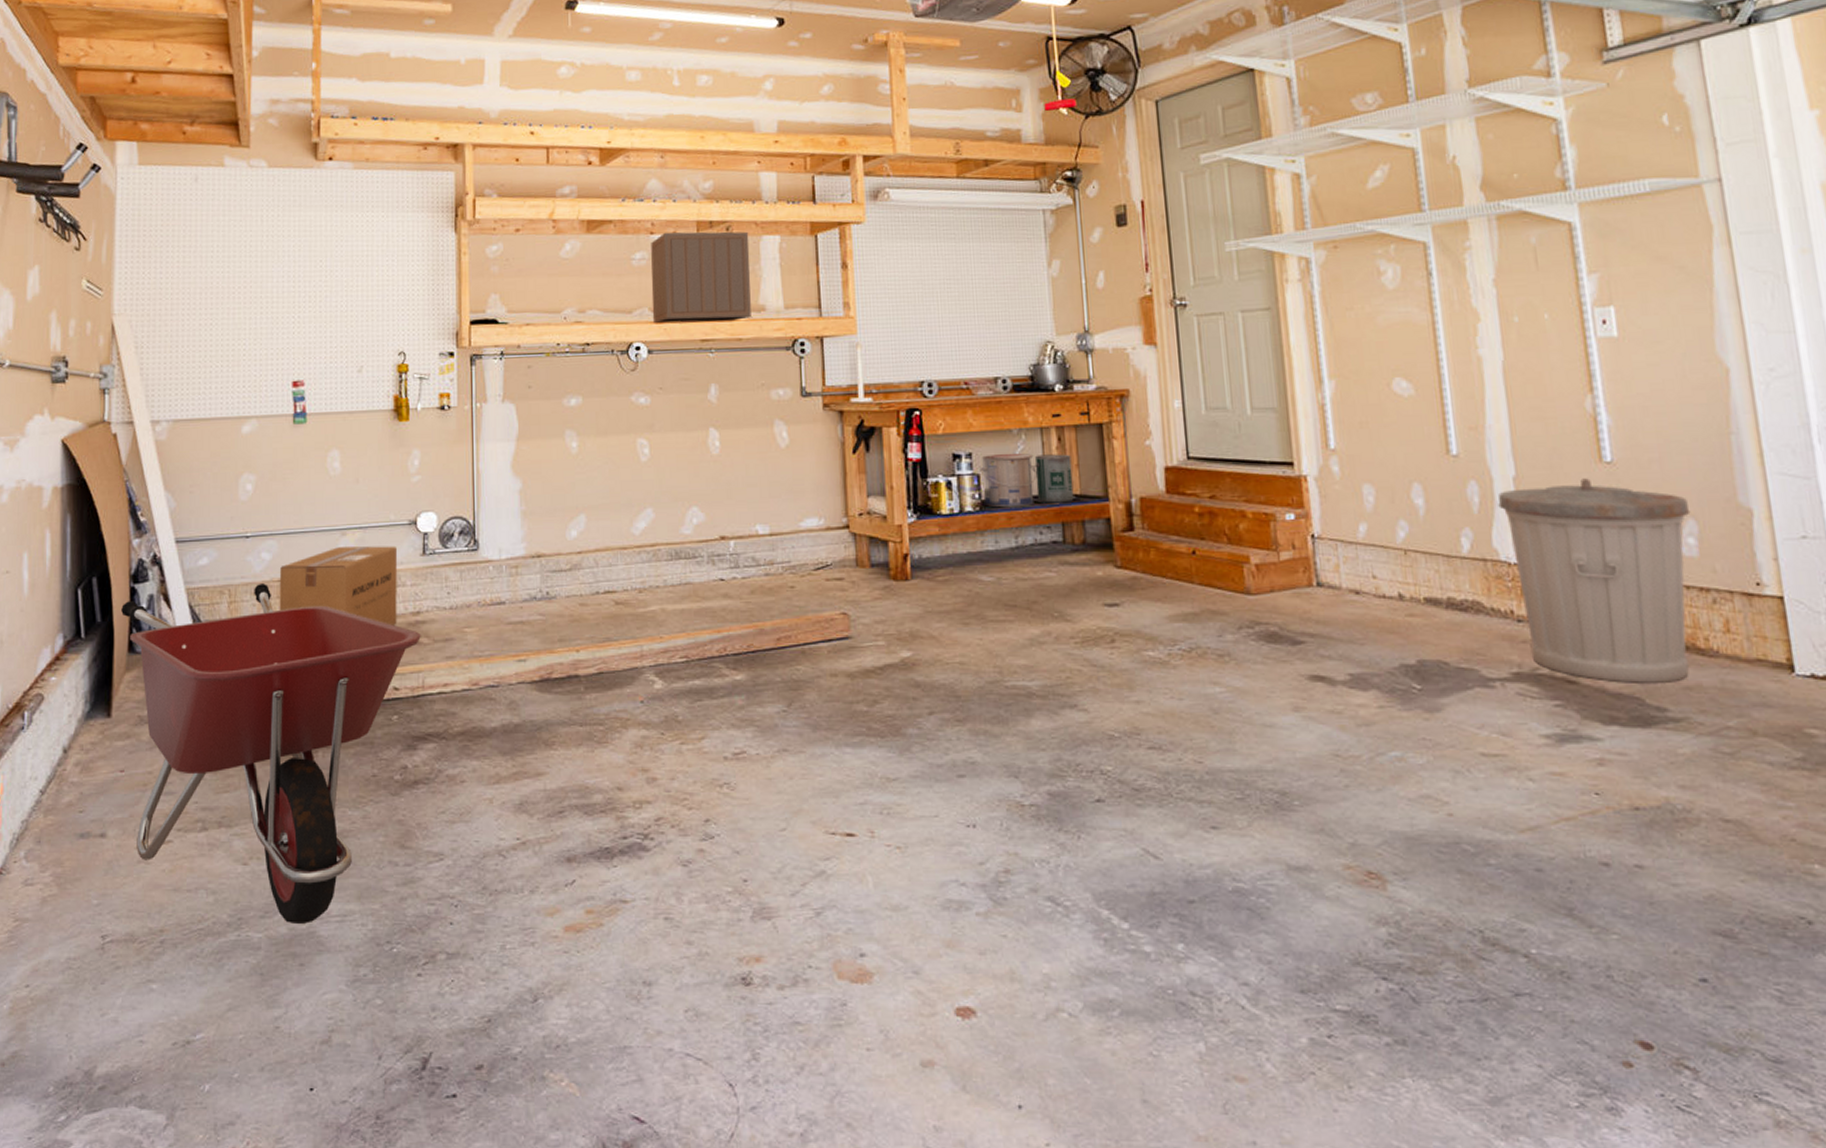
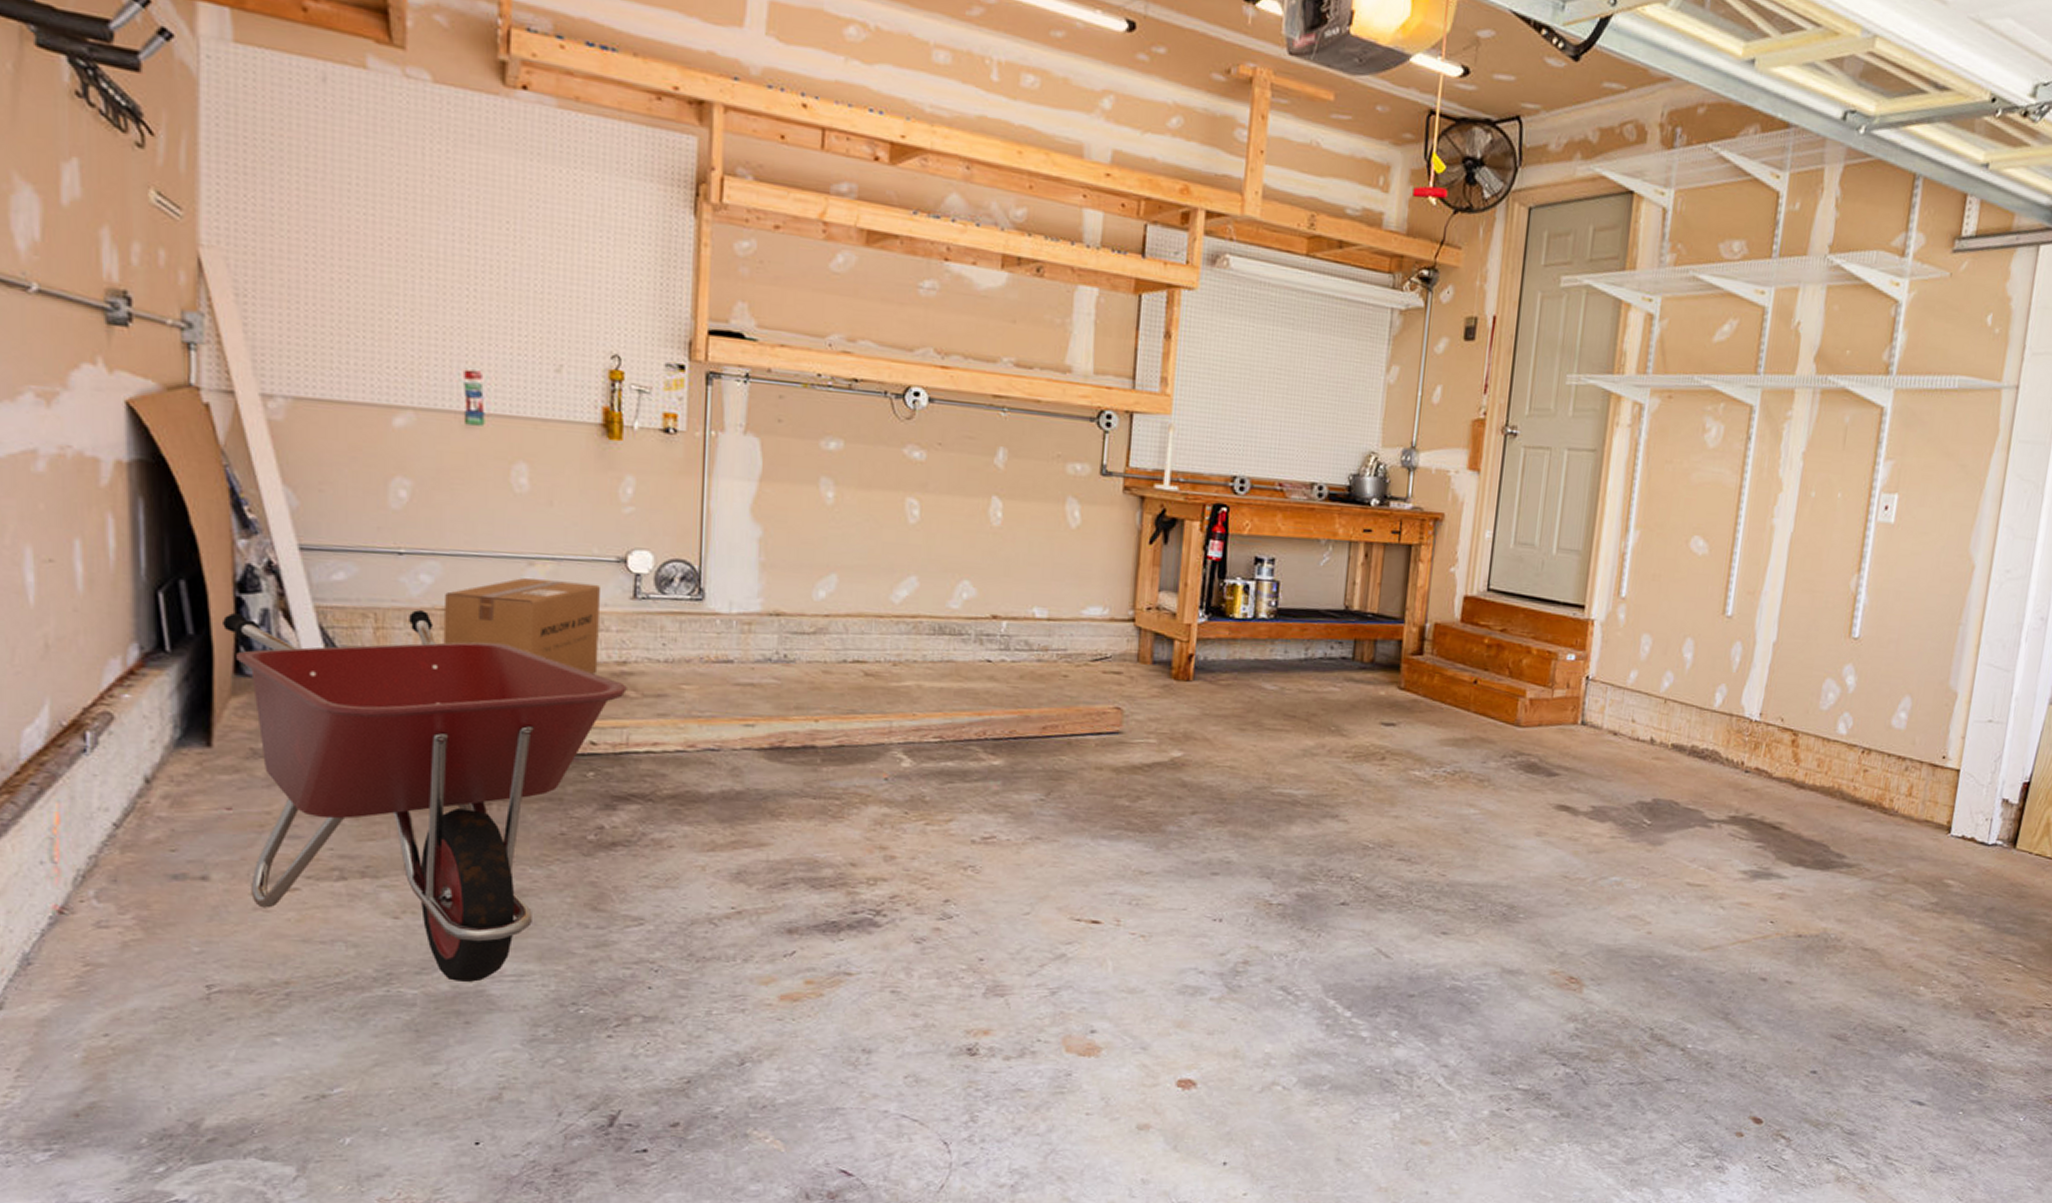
storage box: present [651,231,751,324] -> none [937,261,1063,380]
paint can: present [980,453,1037,508] -> none [1279,562,1338,620]
paint can: present [1032,454,1074,503] -> none [1333,568,1375,620]
trash can: present [1498,478,1691,683] -> none [1749,650,1910,834]

